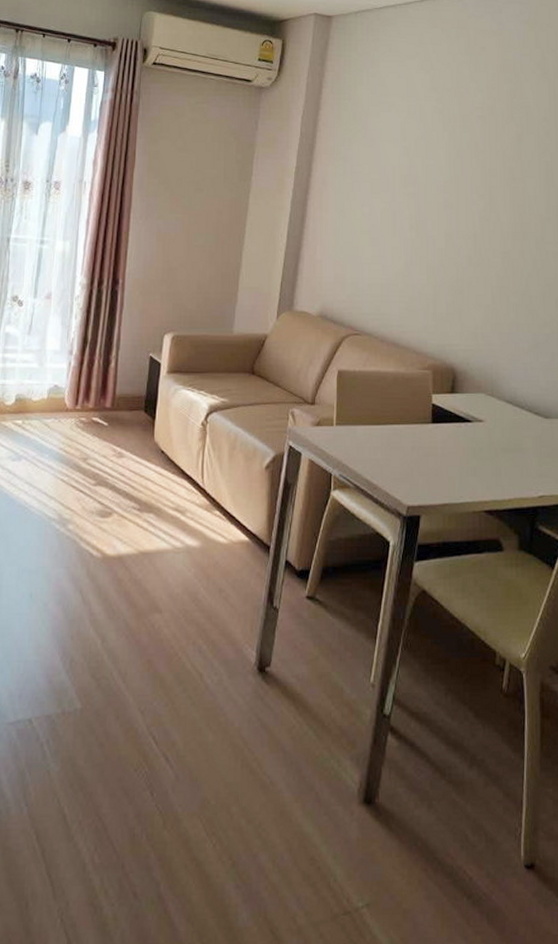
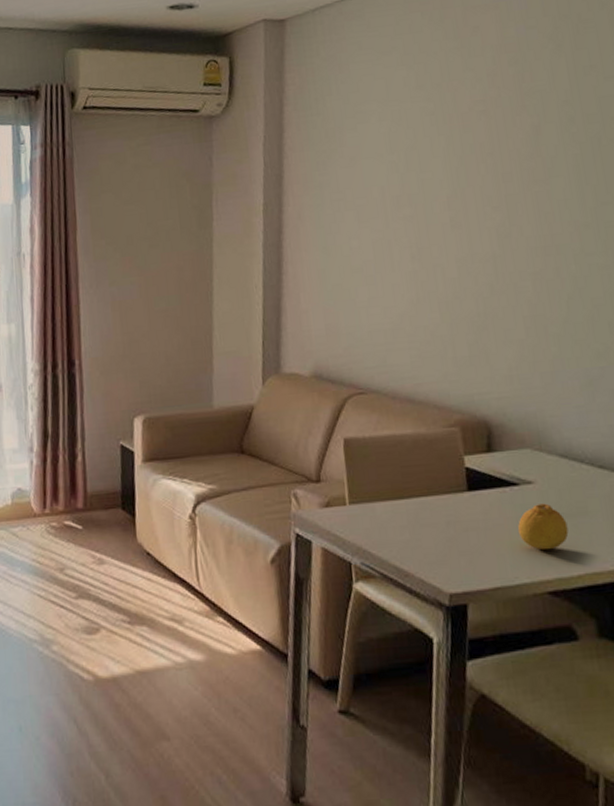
fruit: none [468,439,506,477] -> present [518,503,569,551]

